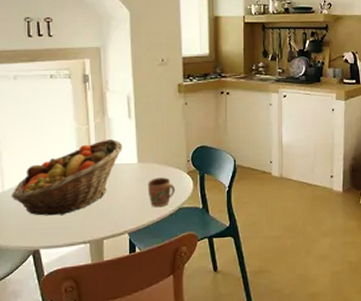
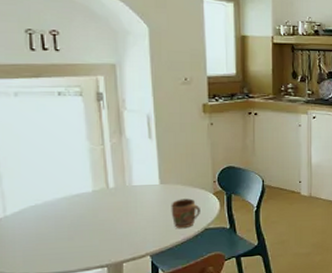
fruit basket: present [11,138,123,216] -> none [15,159,143,241]

